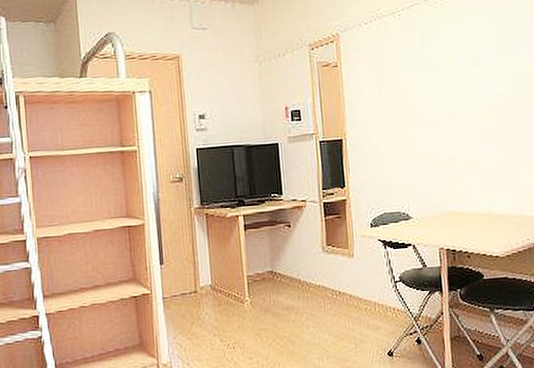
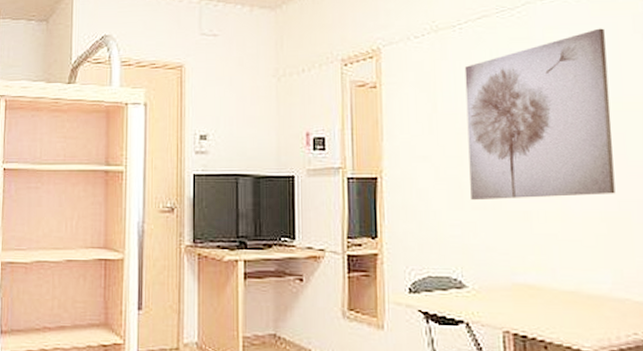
wall art: none [403,10,513,152] -> present [464,28,616,201]

